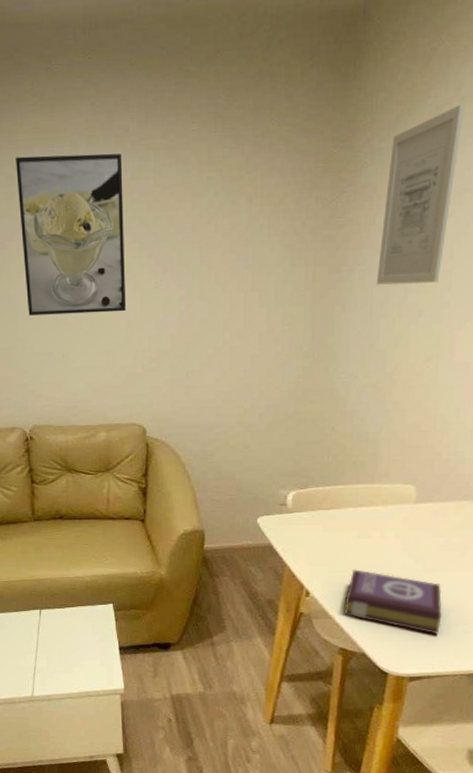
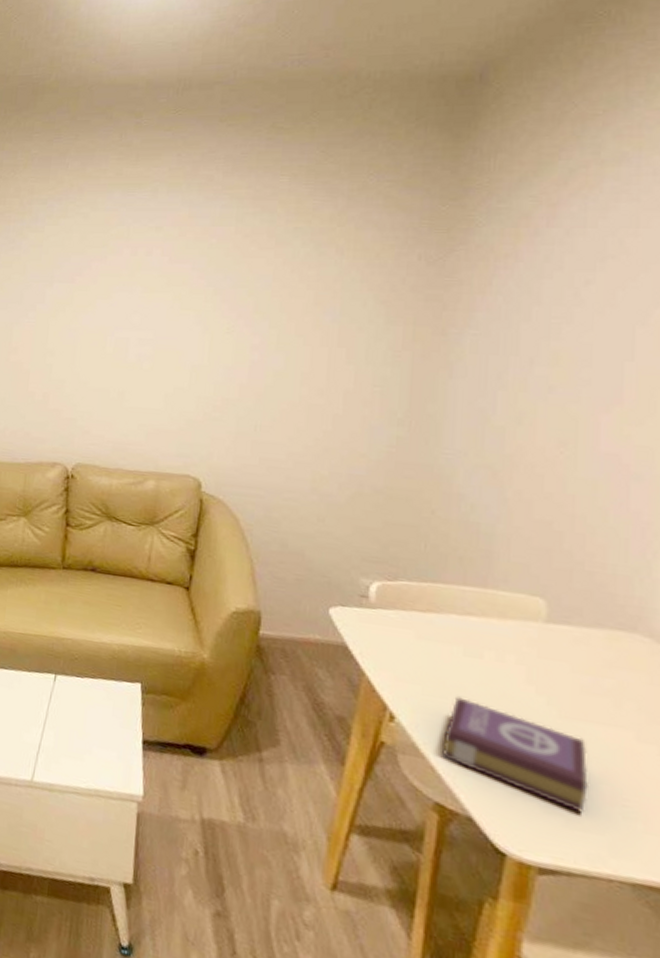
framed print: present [15,153,127,315] -> none [87,199,204,355]
wall art: present [376,103,465,285] -> none [492,167,606,356]

